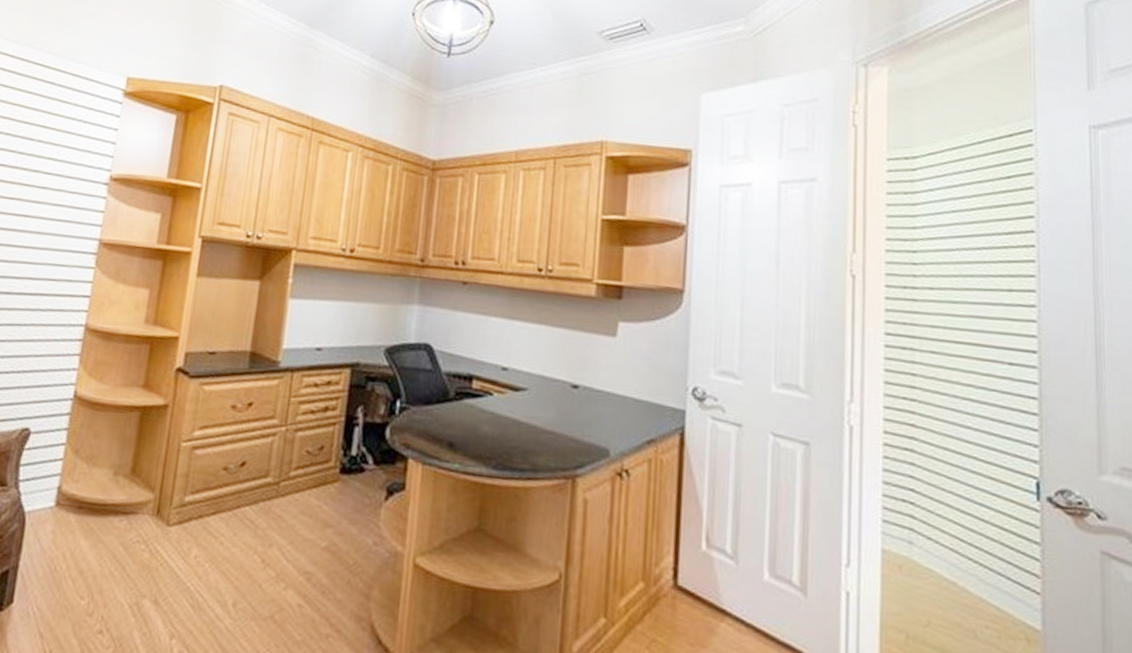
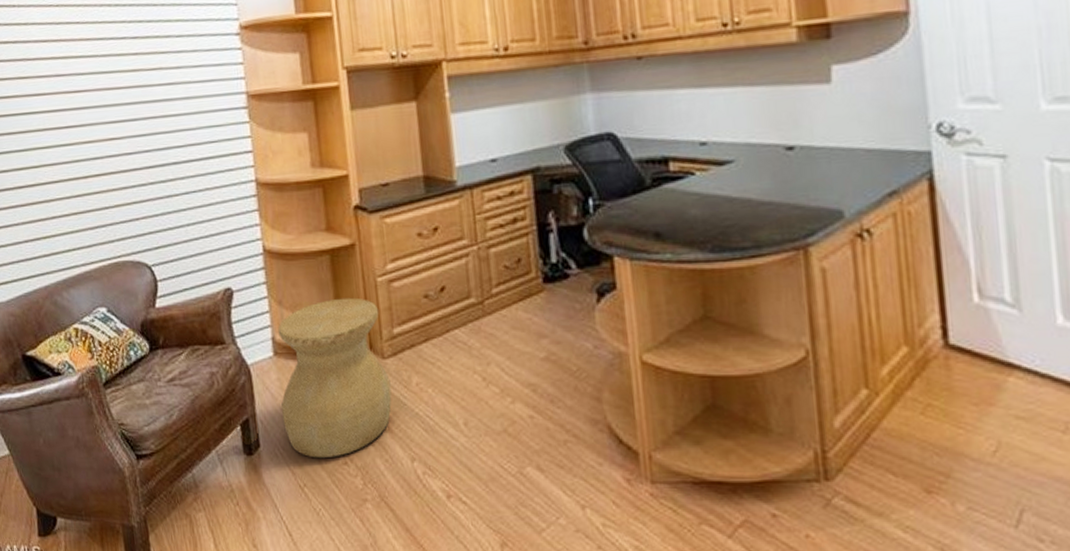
side table: none [45,456,176,625] -> present [278,297,392,459]

